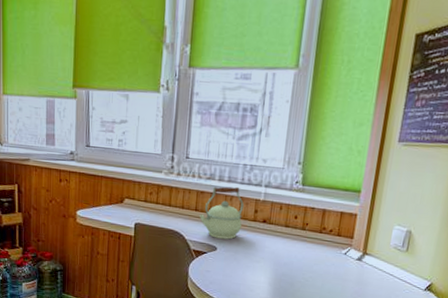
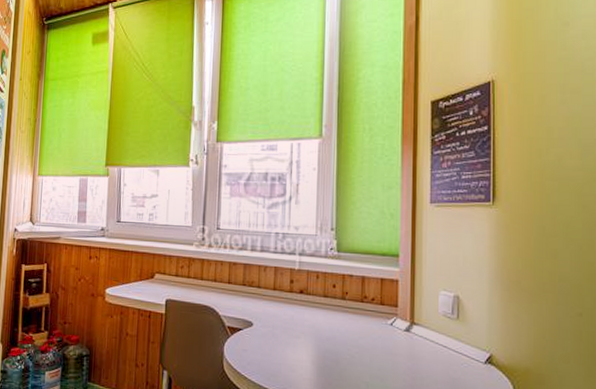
kettle: present [199,186,244,240] -> none [233,256,278,314]

